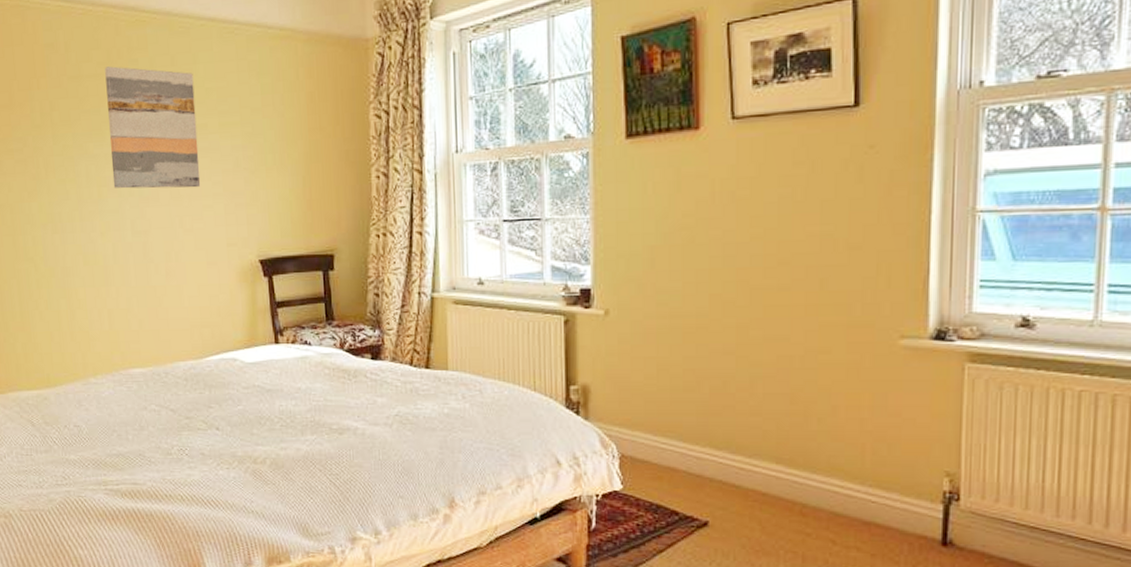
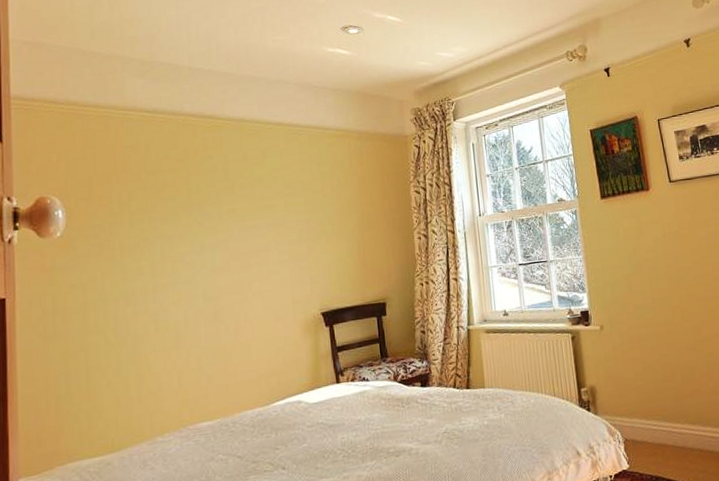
wall art: present [105,66,201,189] -> none [182,162,269,262]

